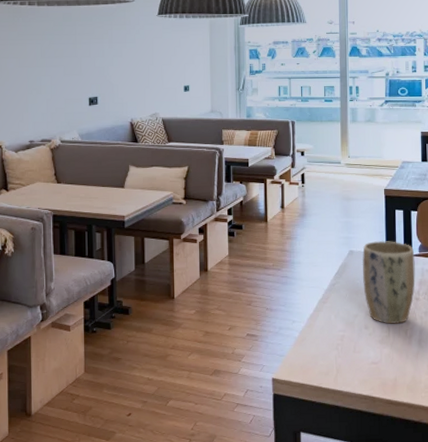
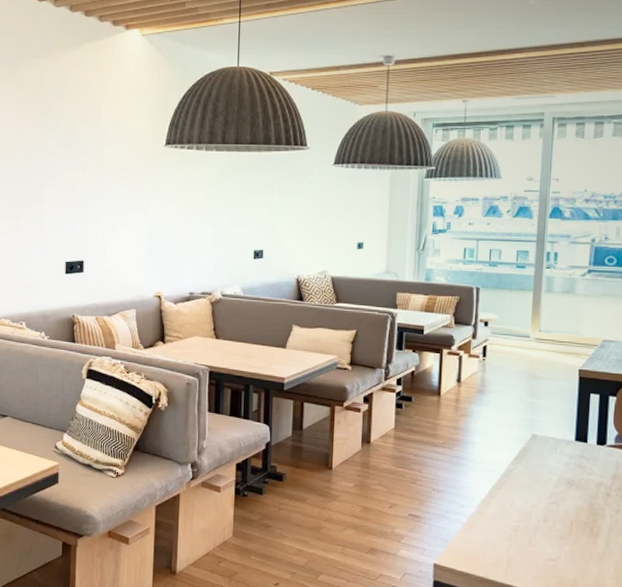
plant pot: present [362,240,415,324] -> none [545,426,610,520]

